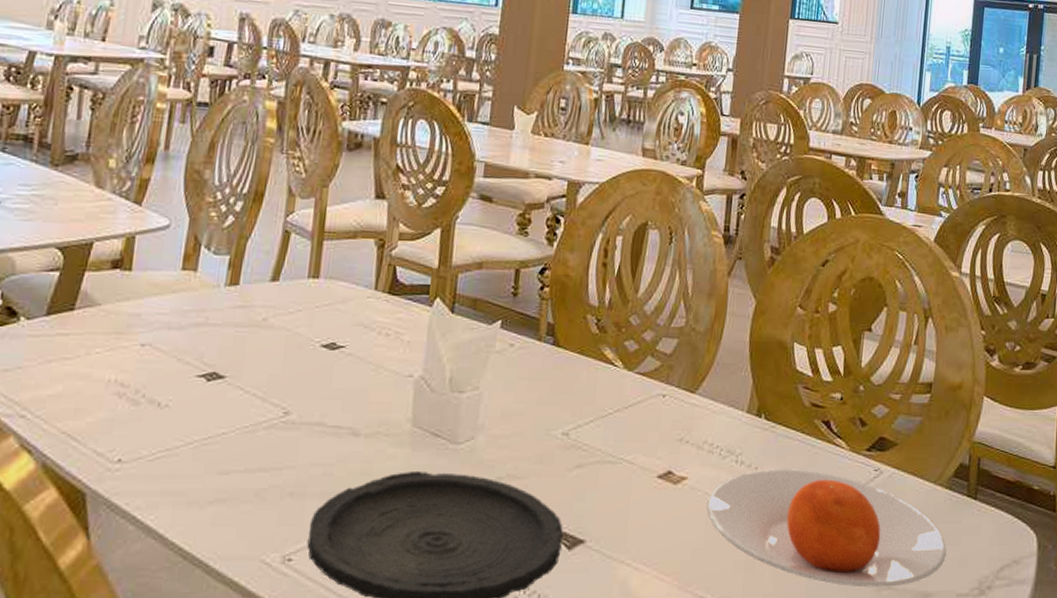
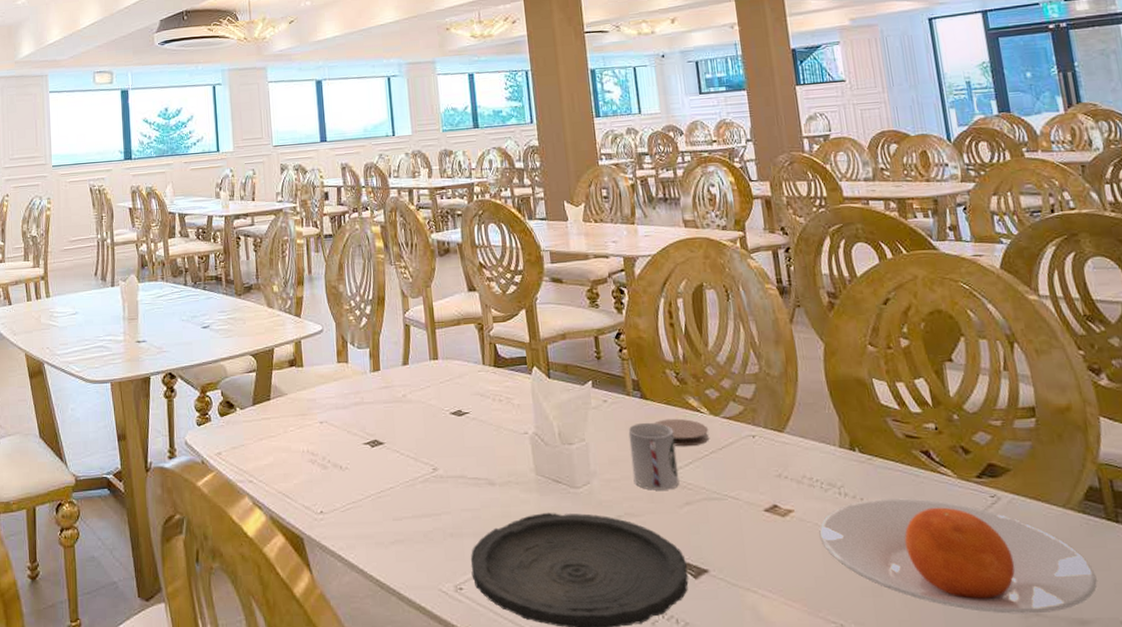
cup: none [524,372,581,450] -> present [628,422,680,490]
coaster: none [562,370,619,403] -> present [654,418,710,447]

